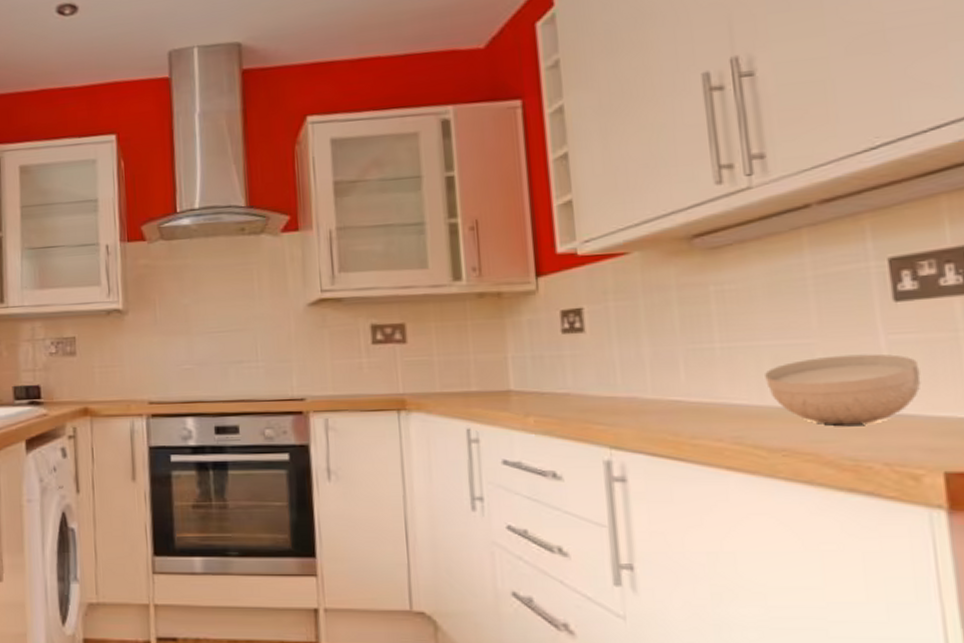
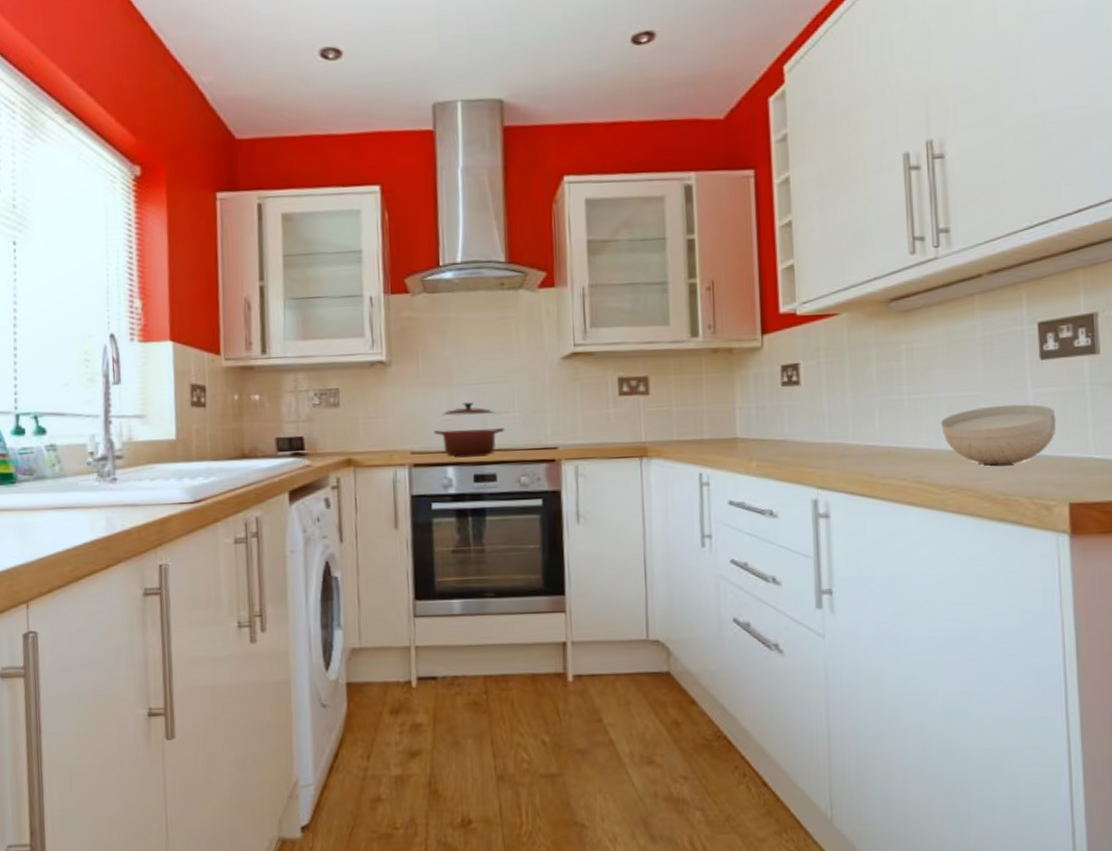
saucepan: none [172,351,247,406] -> present [434,403,505,456]

